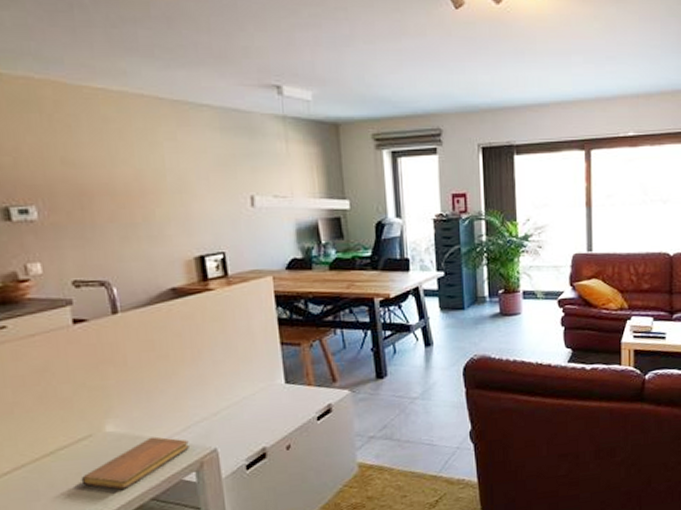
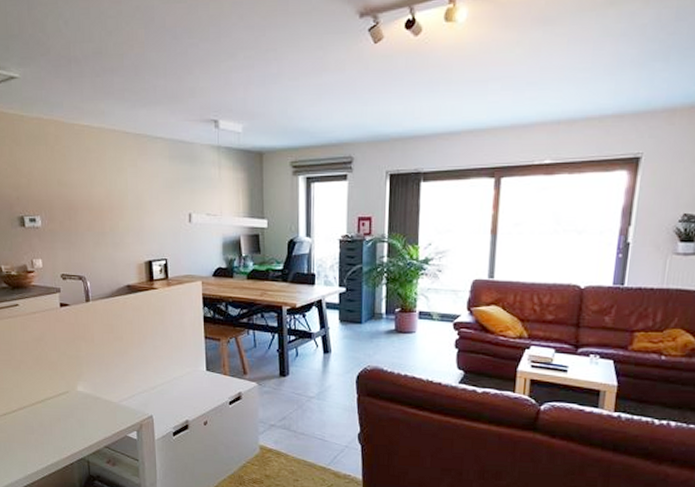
notebook: present [81,436,191,490] -> none [60,399,134,436]

